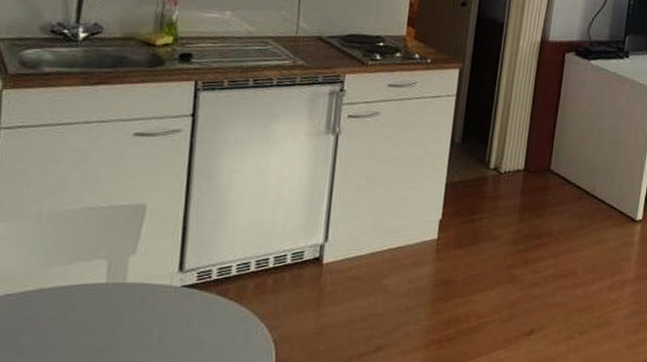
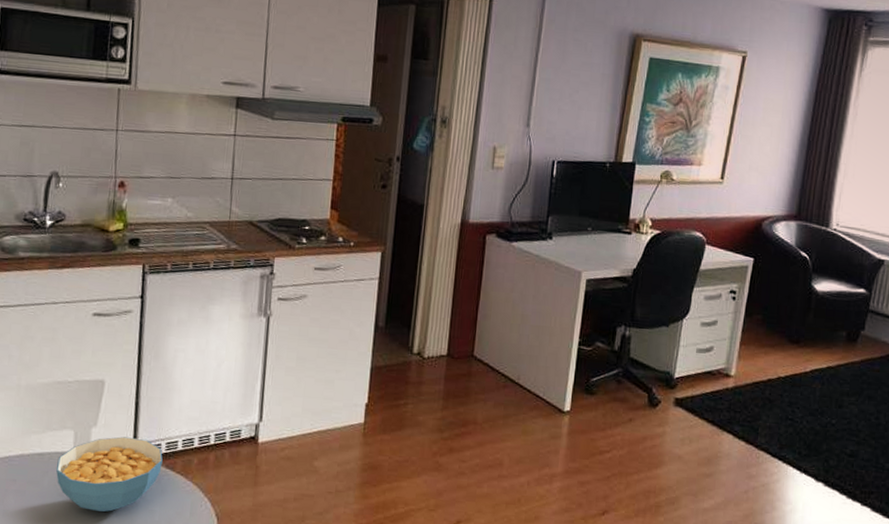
cereal bowl: none [84,264,214,345] -> present [56,436,163,512]

